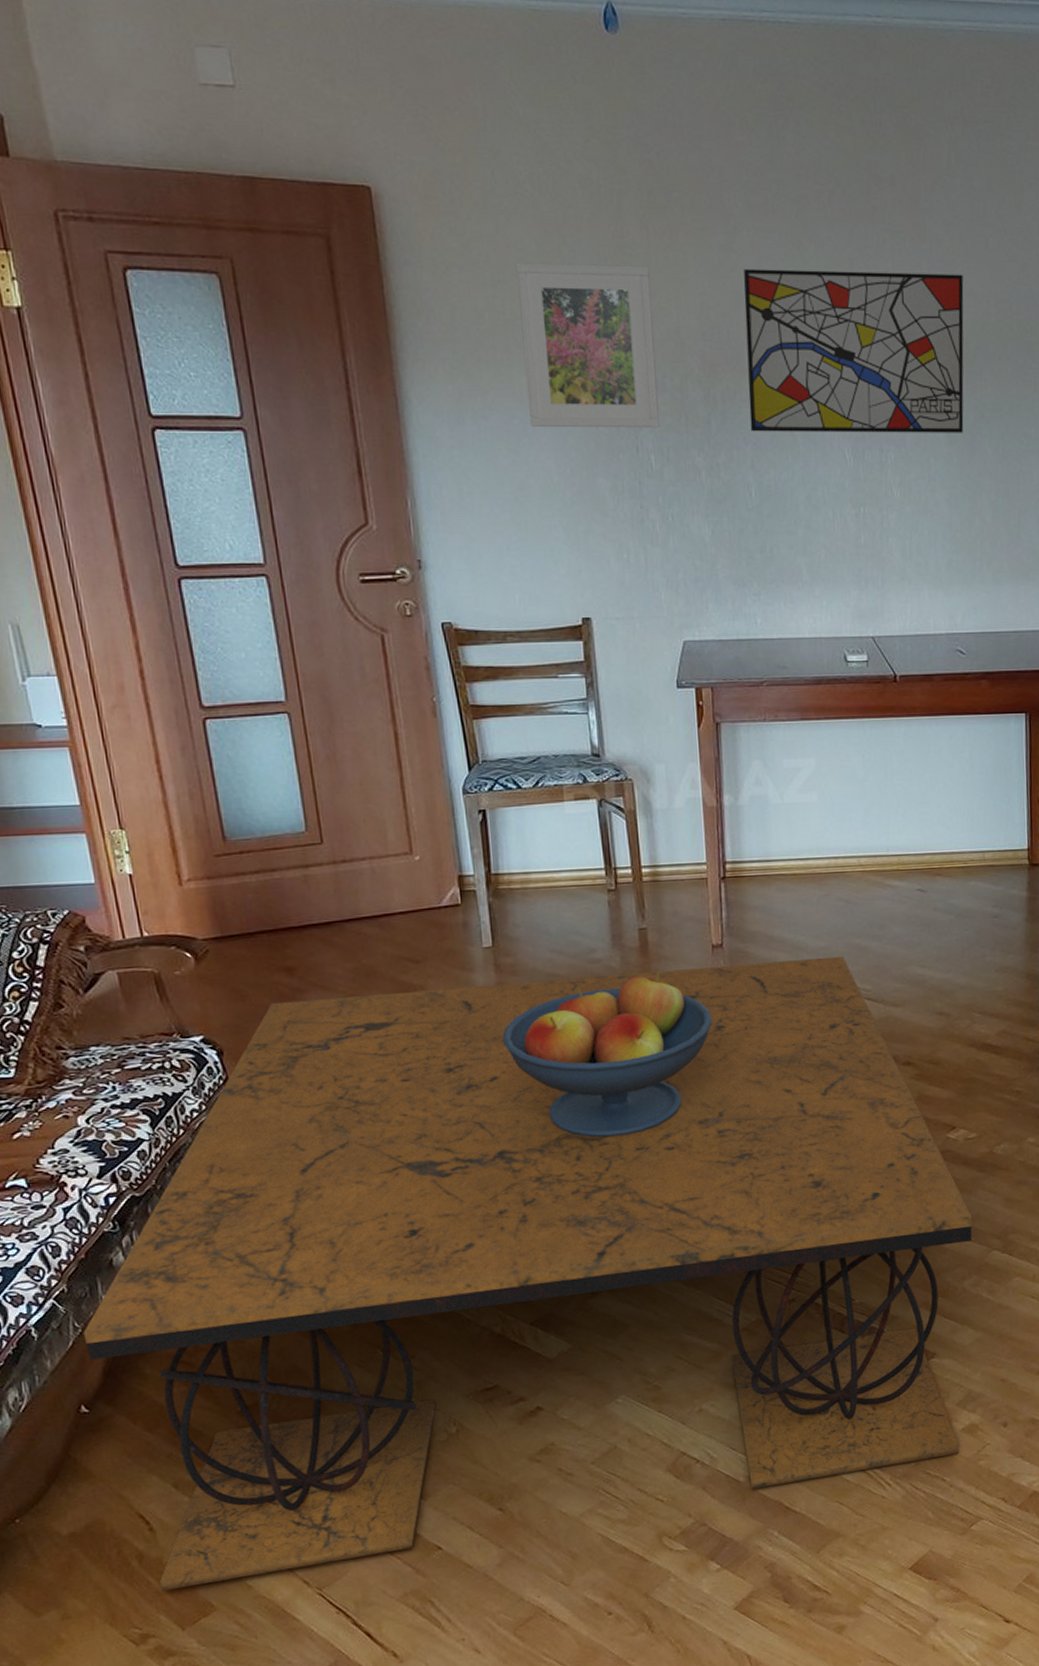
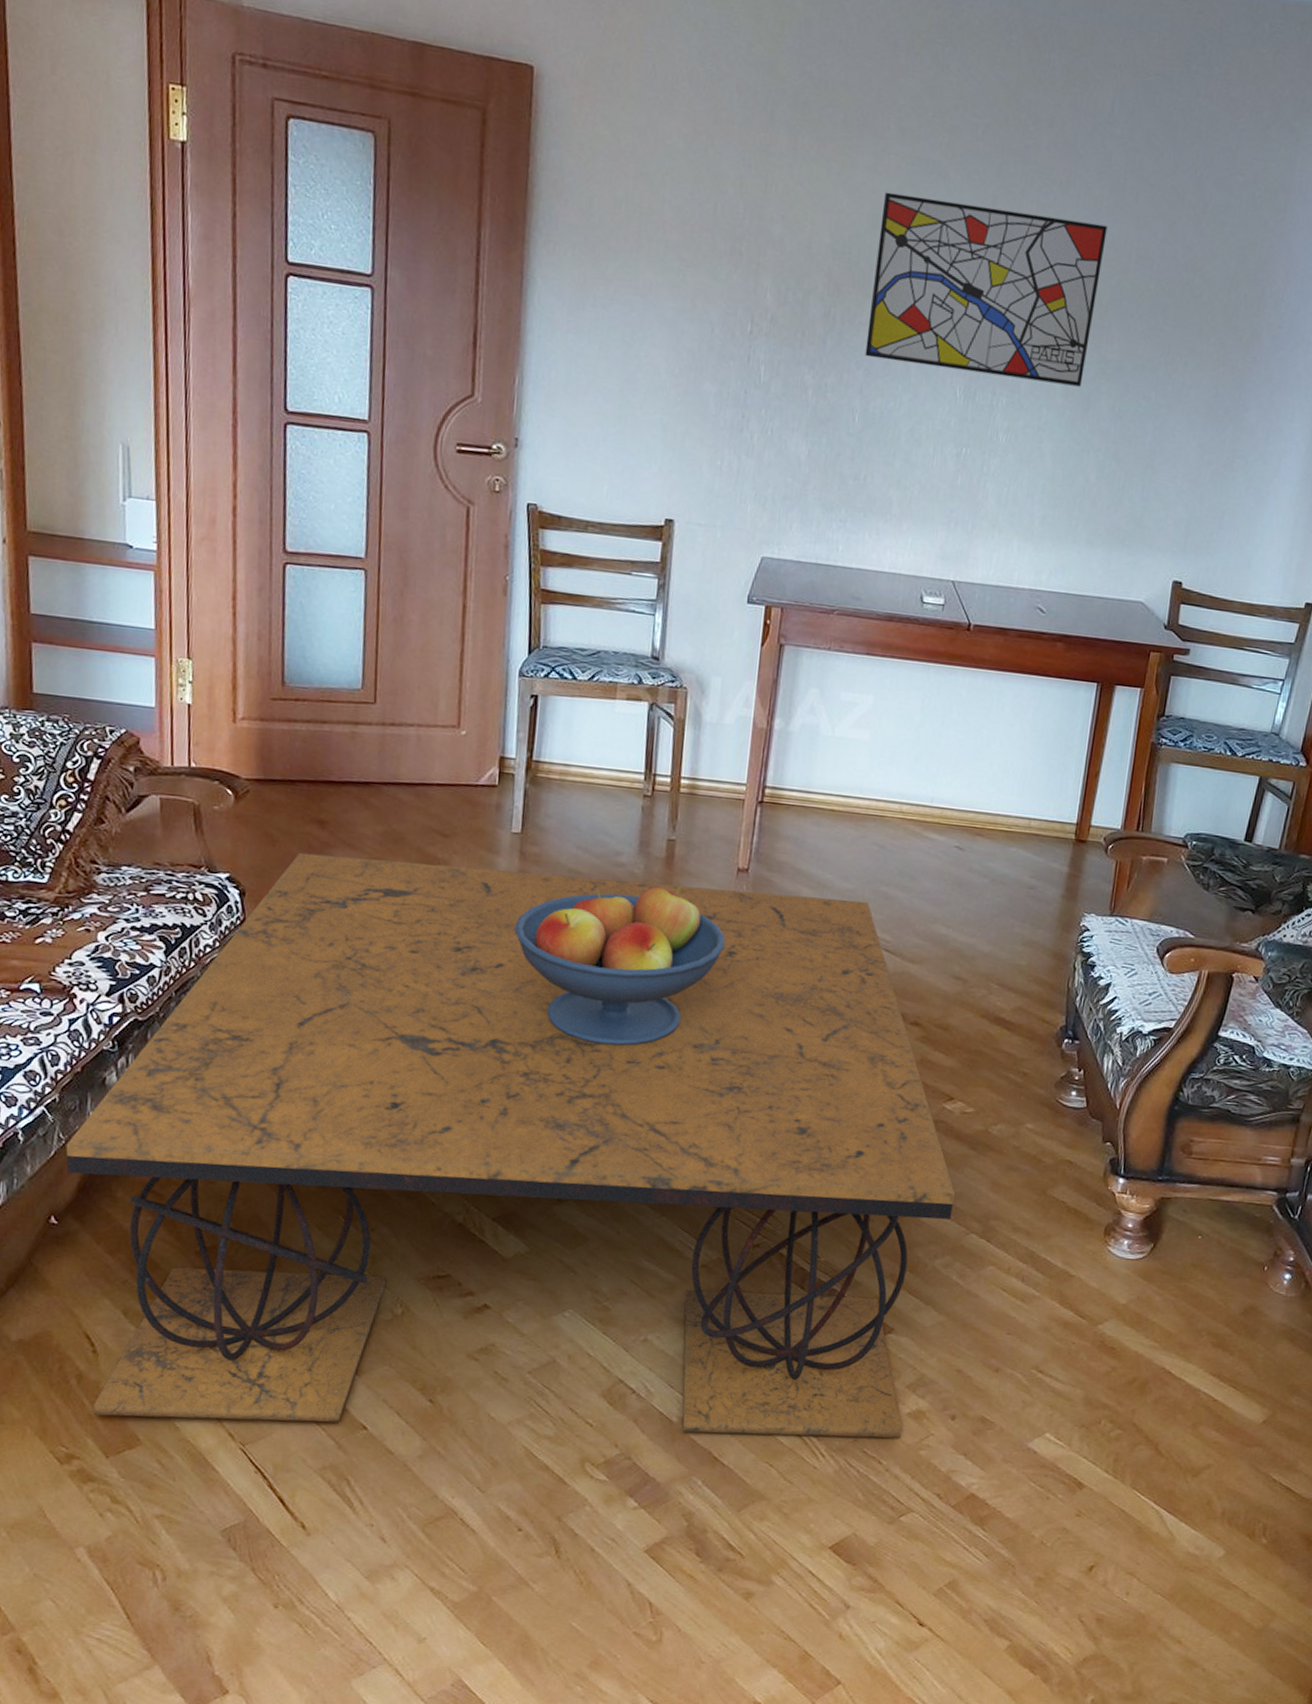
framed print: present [515,262,660,429] -> none [648,157,792,341]

